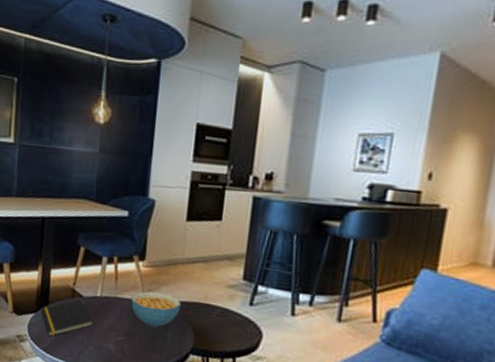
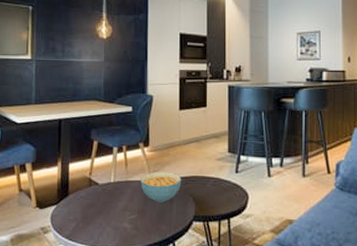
notepad: present [40,298,94,337] -> none [61,186,110,225]

